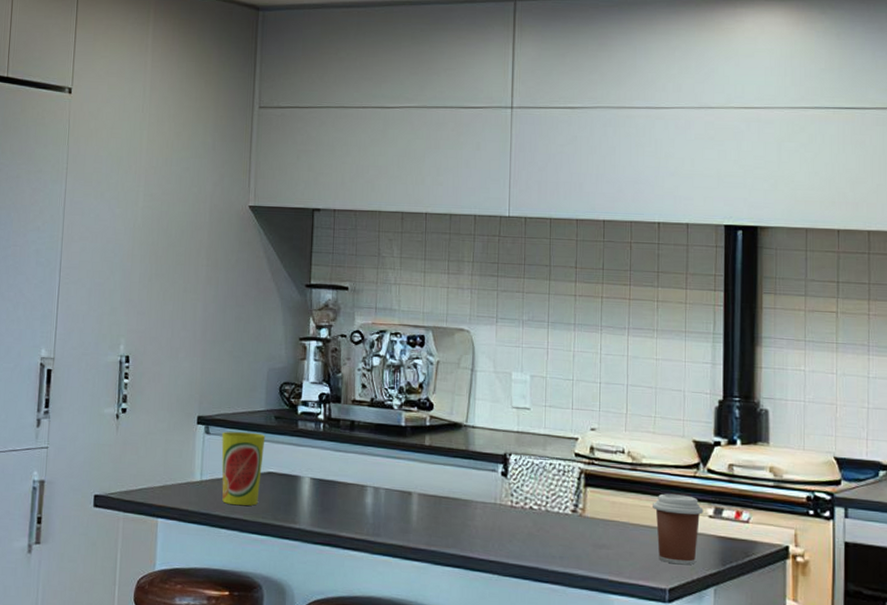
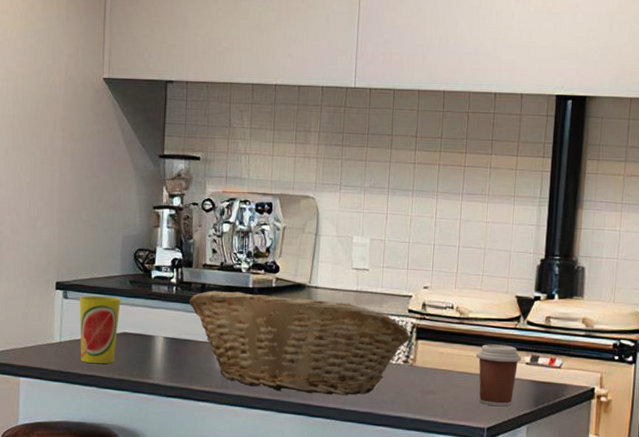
fruit basket: none [337,428,579,548] -> present [189,290,411,396]

